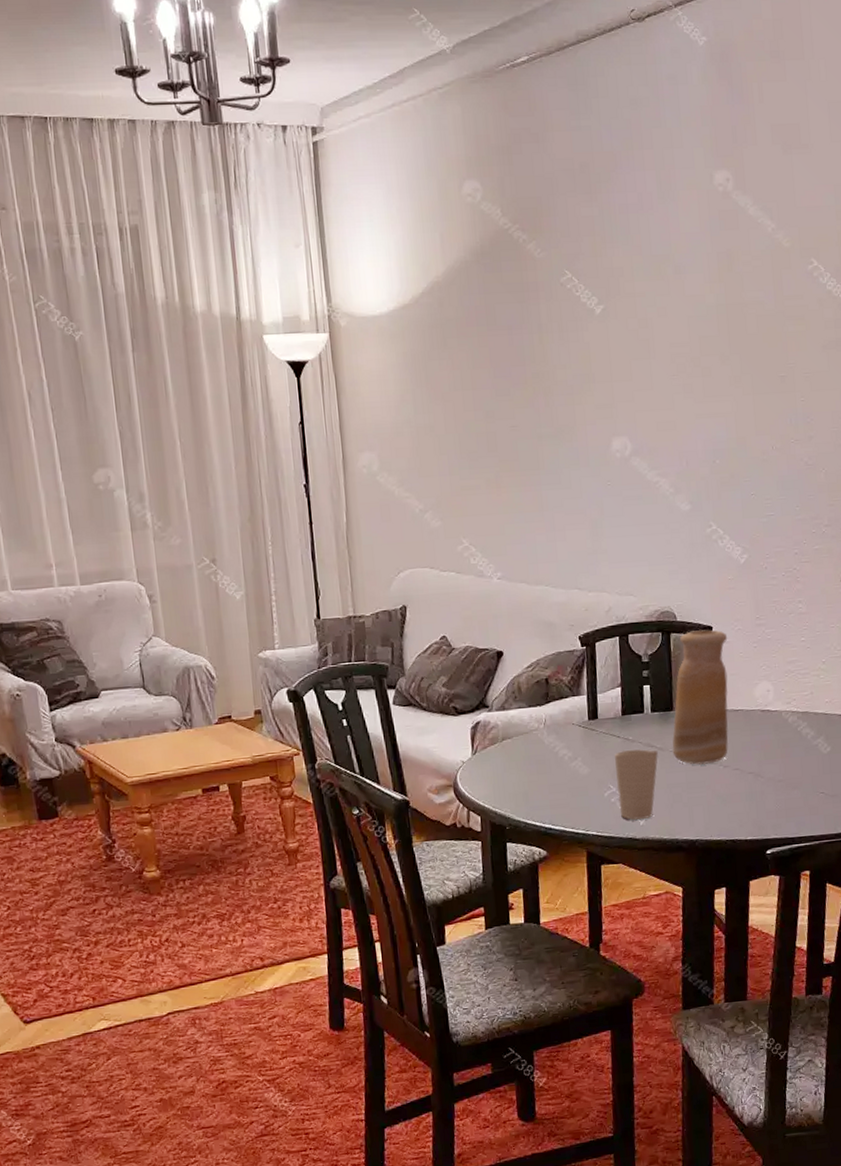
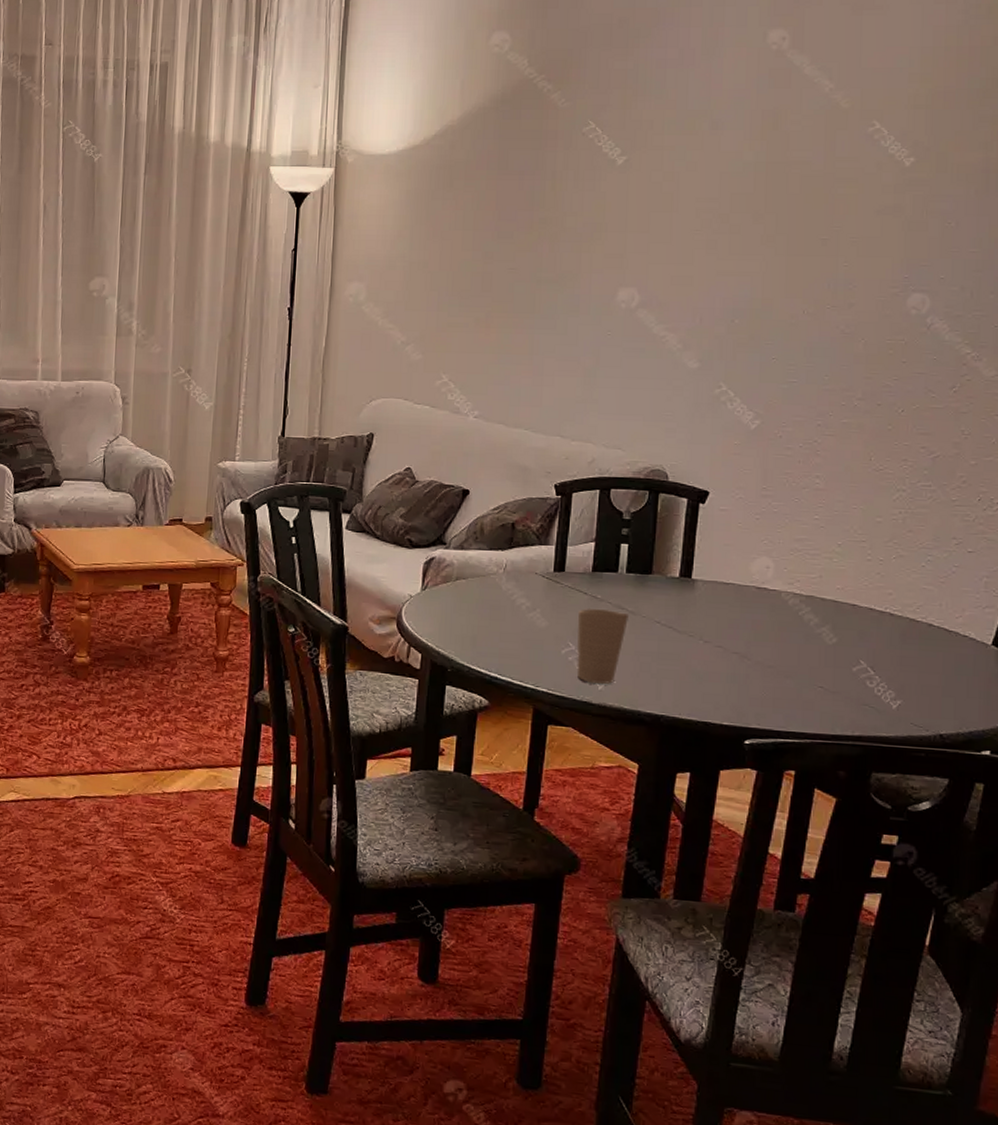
vase: present [672,629,728,765] -> none [645,492,726,636]

